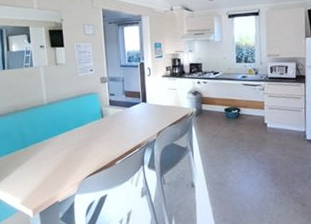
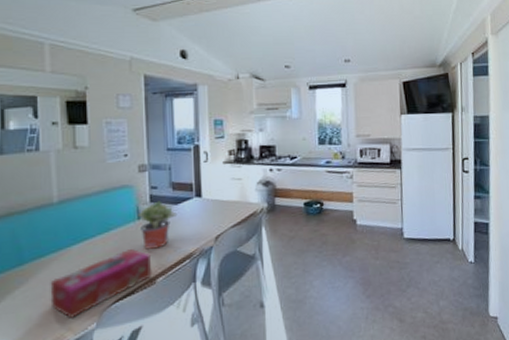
tissue box: none [44,139,112,186] -> present [50,249,151,318]
potted plant: none [101,104,130,140] -> present [137,201,178,250]

